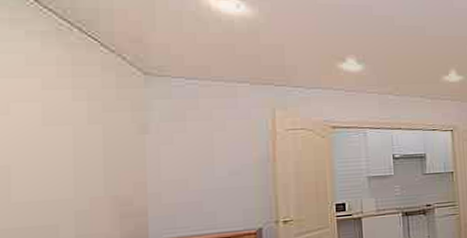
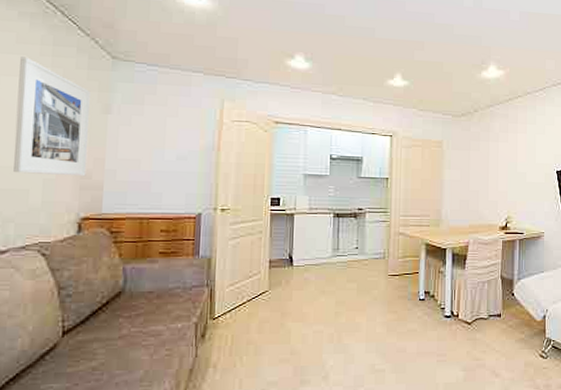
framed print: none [33,80,126,208] -> present [14,56,90,177]

